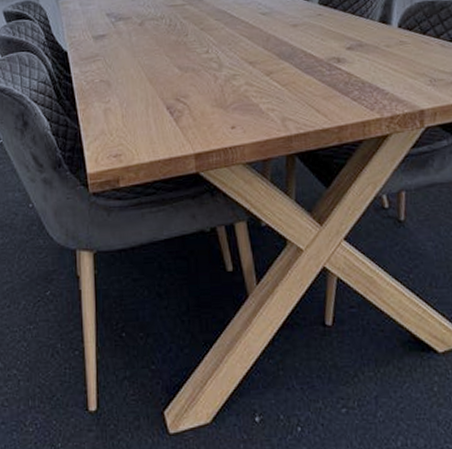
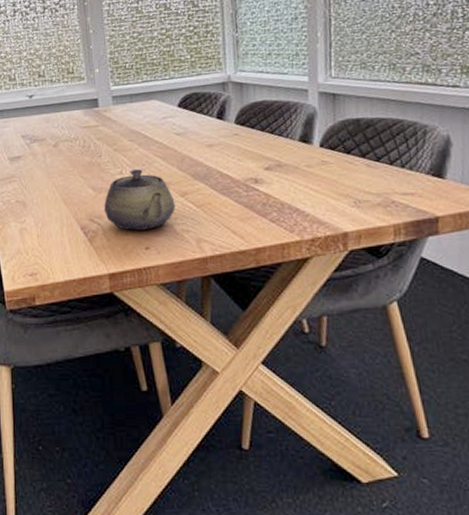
teapot: none [190,47,261,110] -> present [104,168,175,231]

